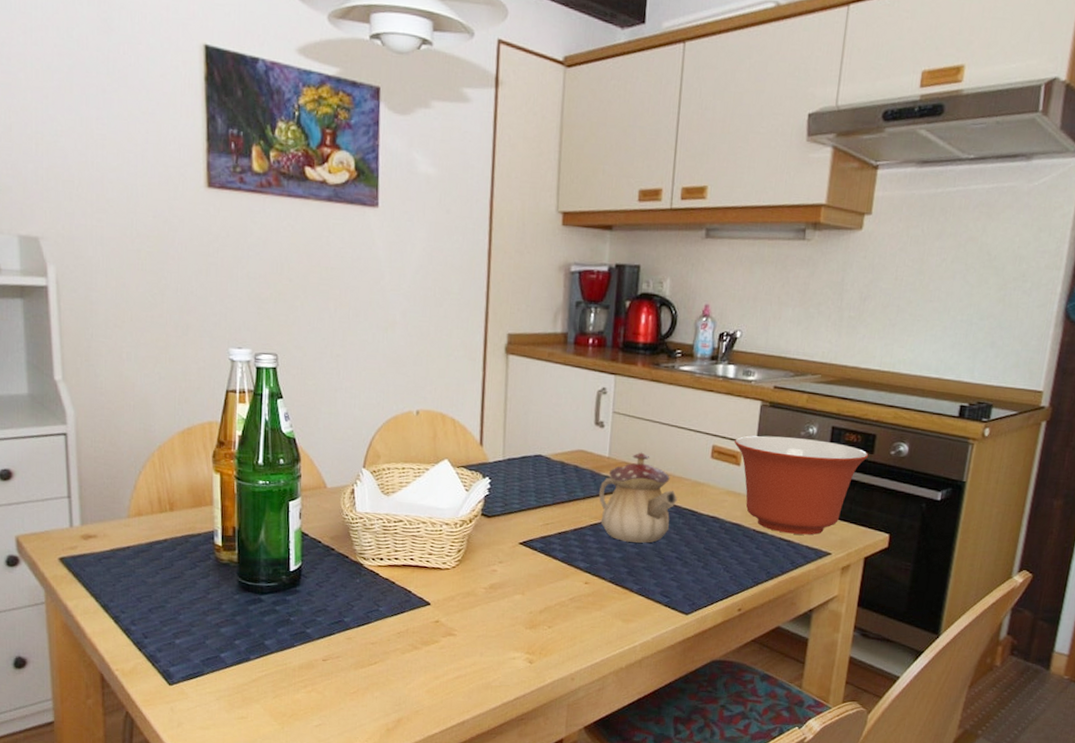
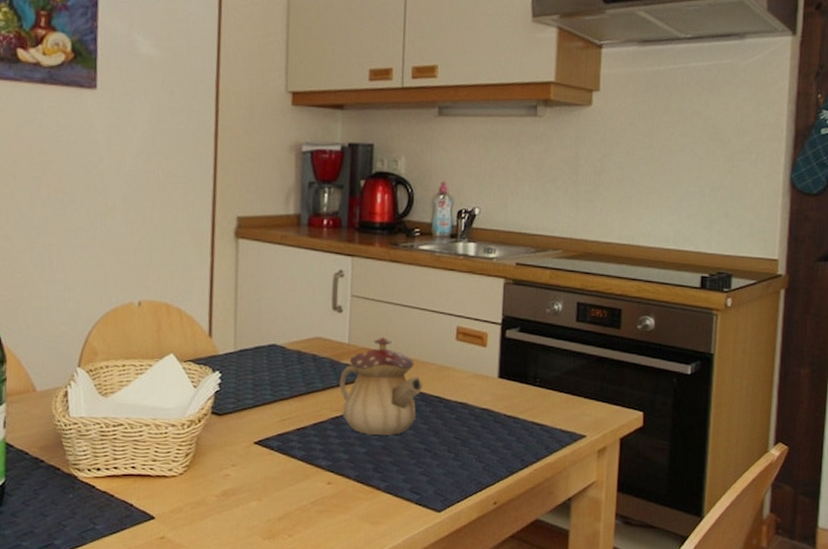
mixing bowl: present [734,435,869,535] -> none [478,314,616,418]

